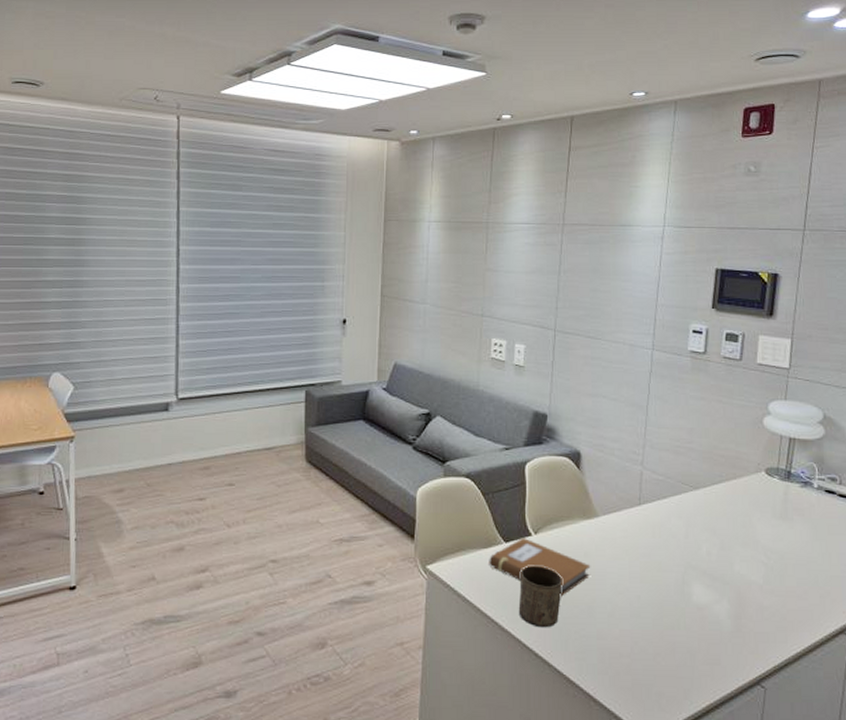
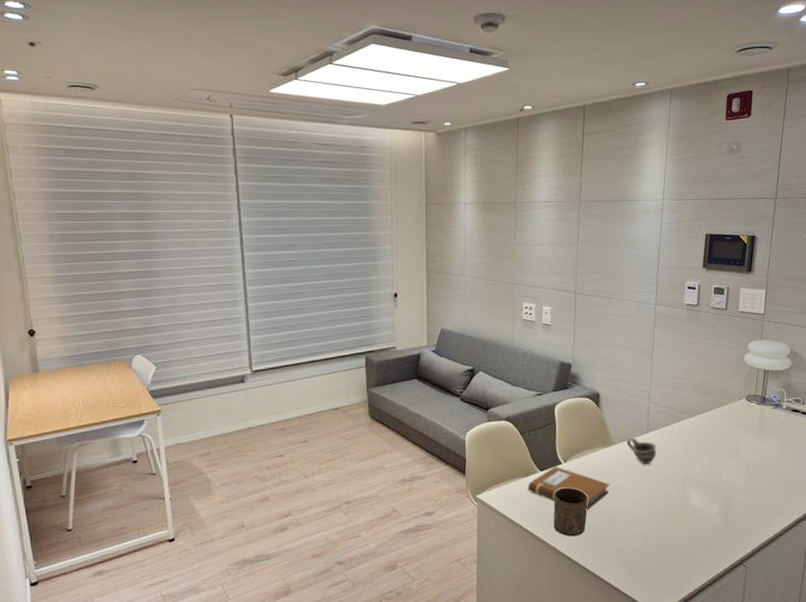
cup: none [612,508,651,545] -> present [626,436,657,465]

